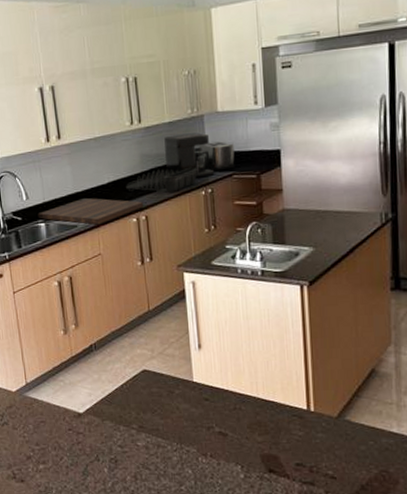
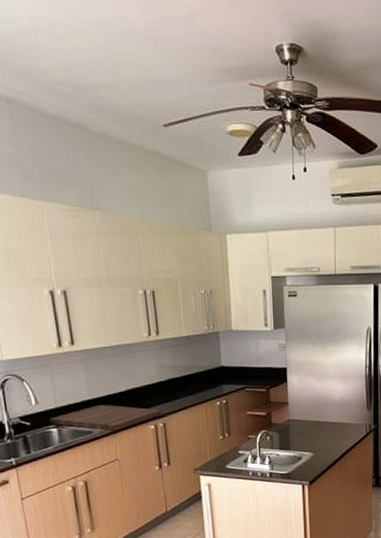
dish rack: present [126,167,197,194] -> none [144,379,213,403]
coffee maker: present [164,132,215,178] -> none [182,348,229,390]
toaster: present [198,141,235,172] -> none [214,357,248,384]

